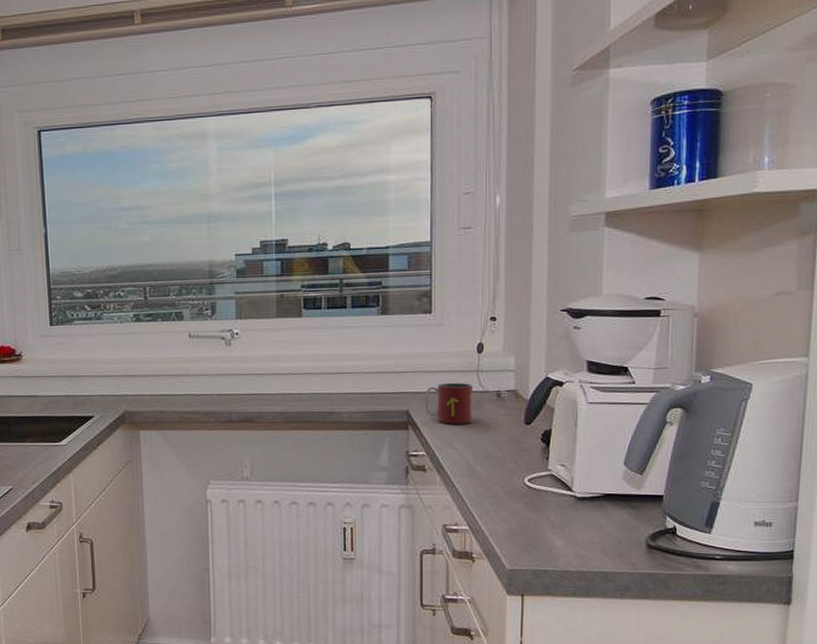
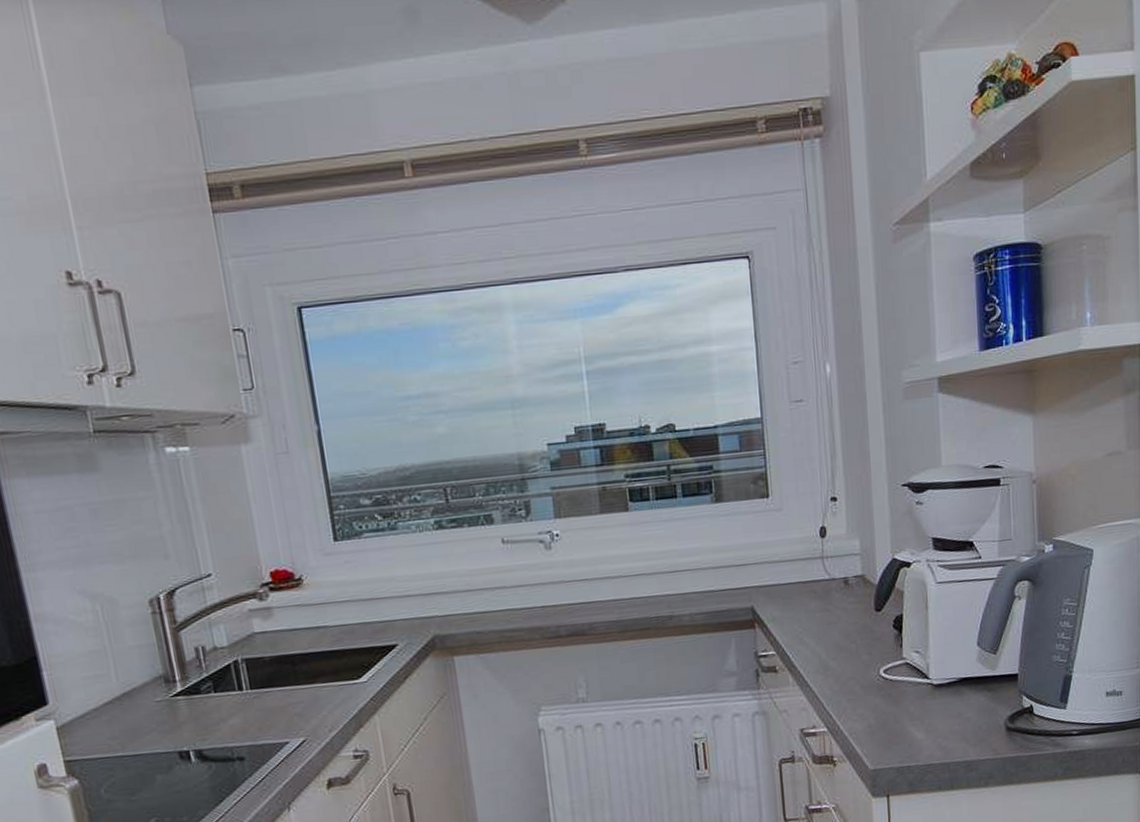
mug: present [424,382,474,424] -> none [769,571,822,618]

